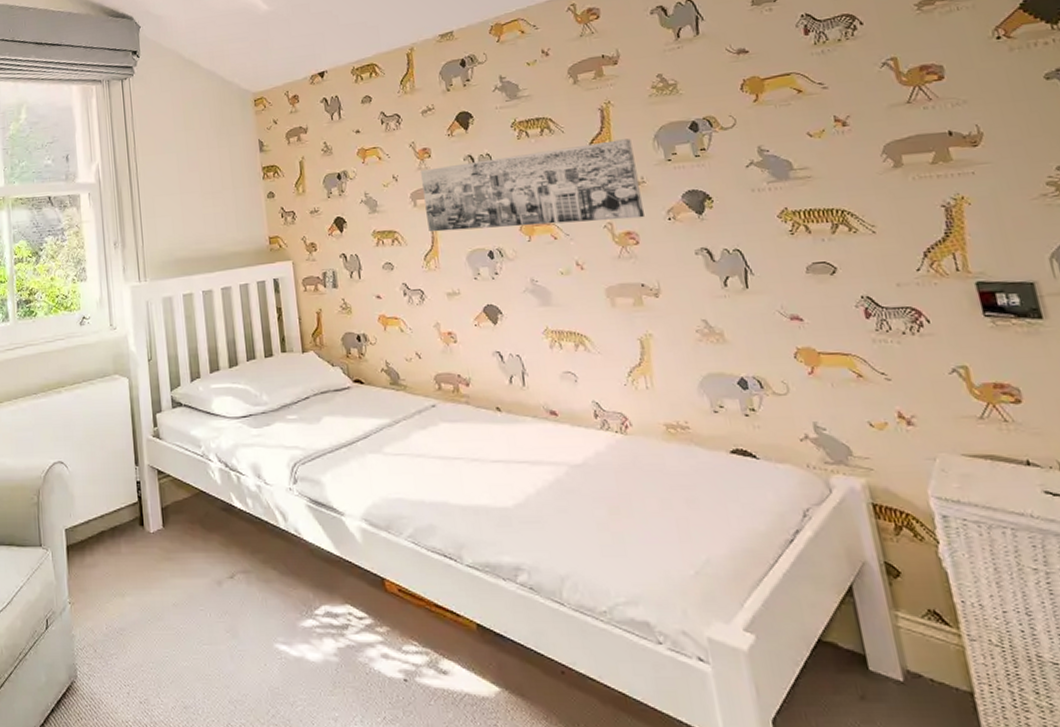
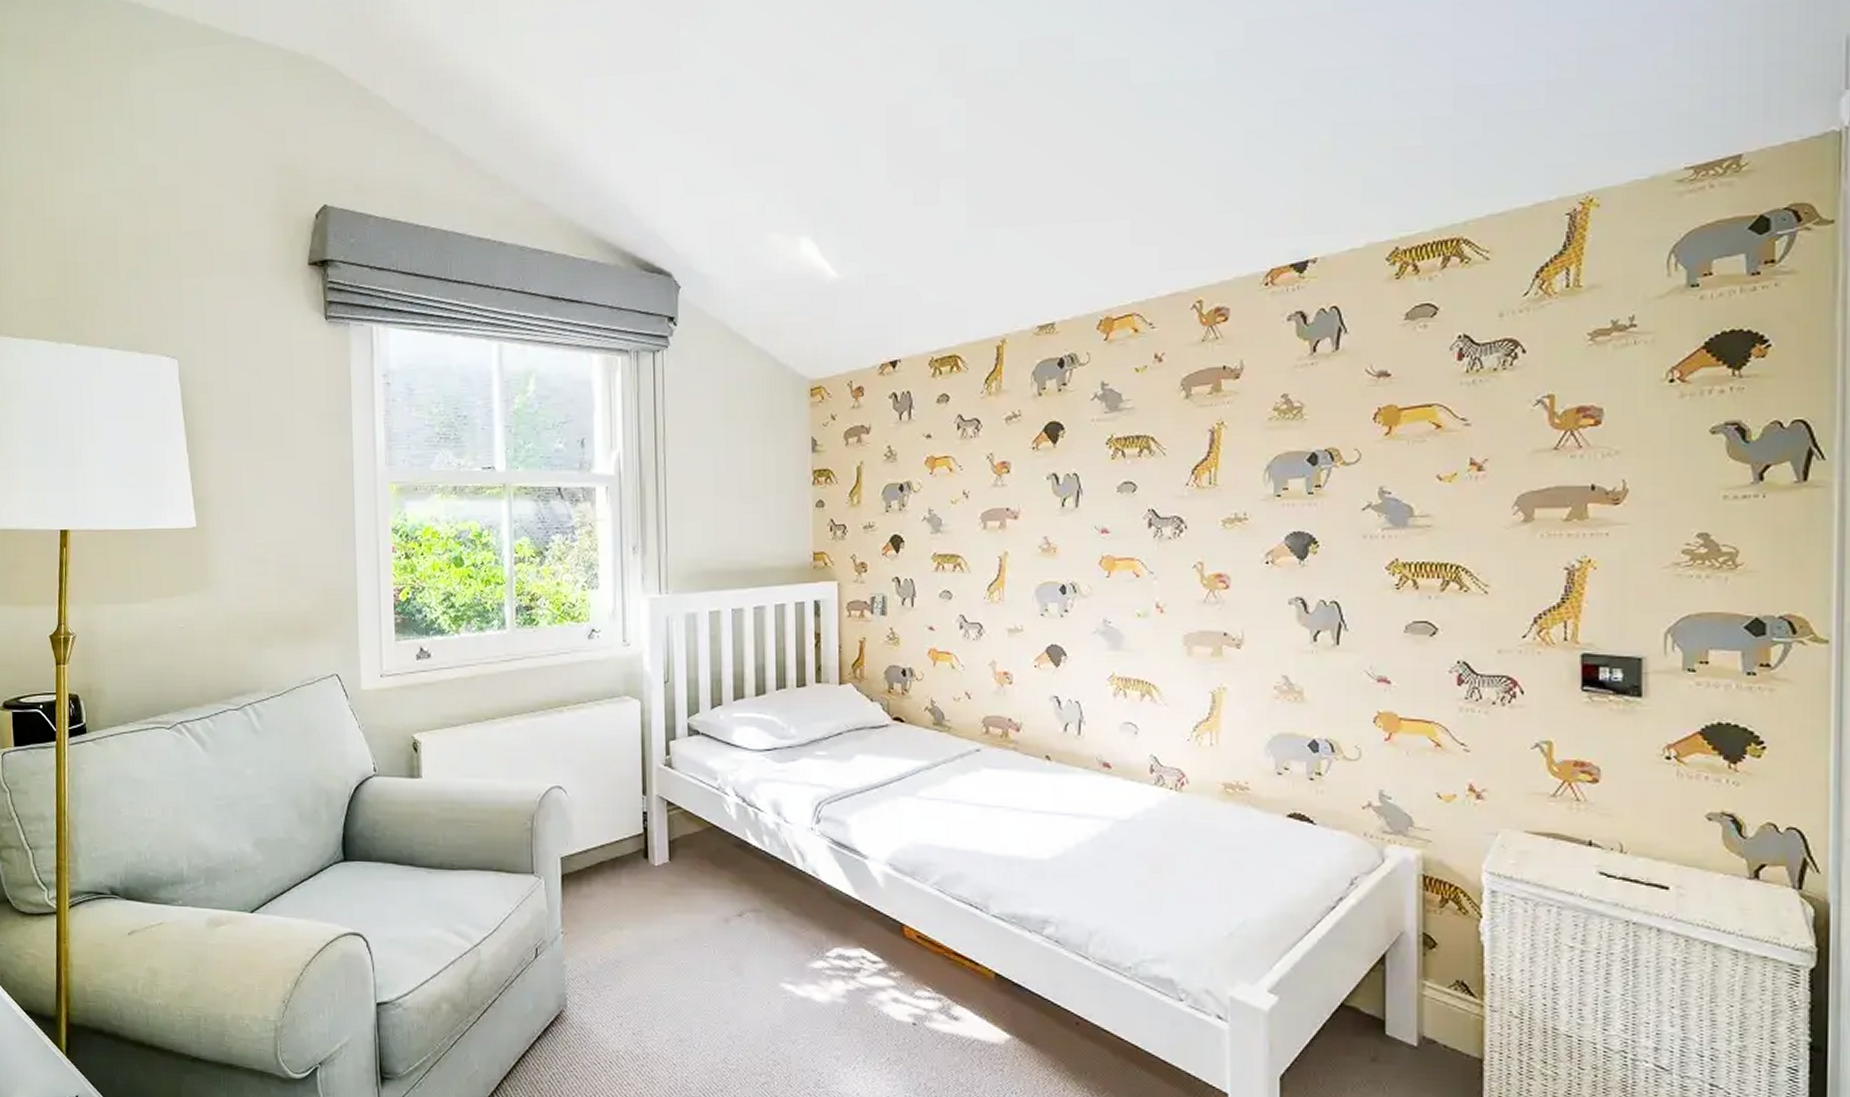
wall art: present [419,138,644,233] -> none [994,467,1240,560]

